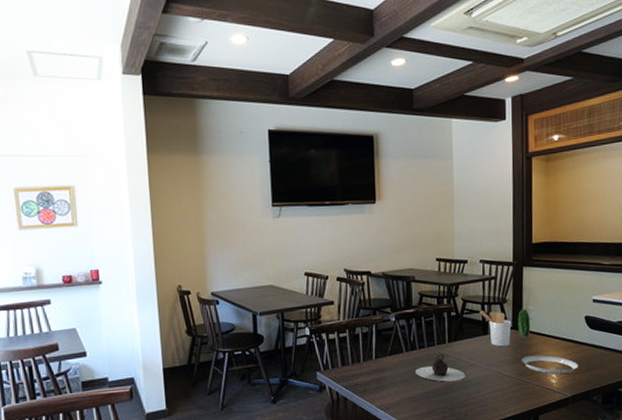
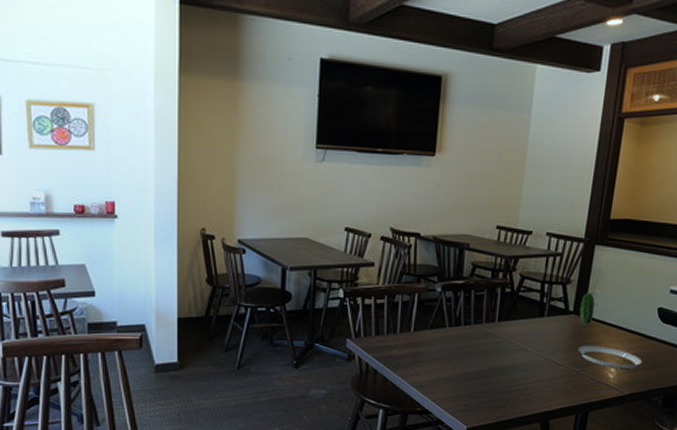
teapot: present [415,353,466,382] -> none [457,332,513,364]
utensil holder: present [479,309,512,347] -> none [537,289,573,332]

